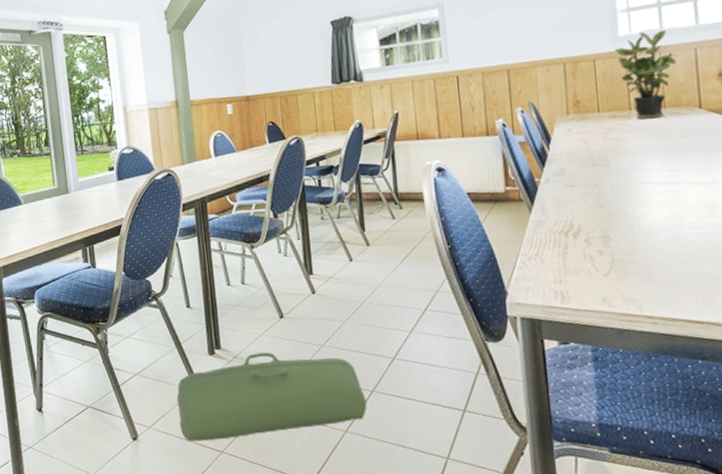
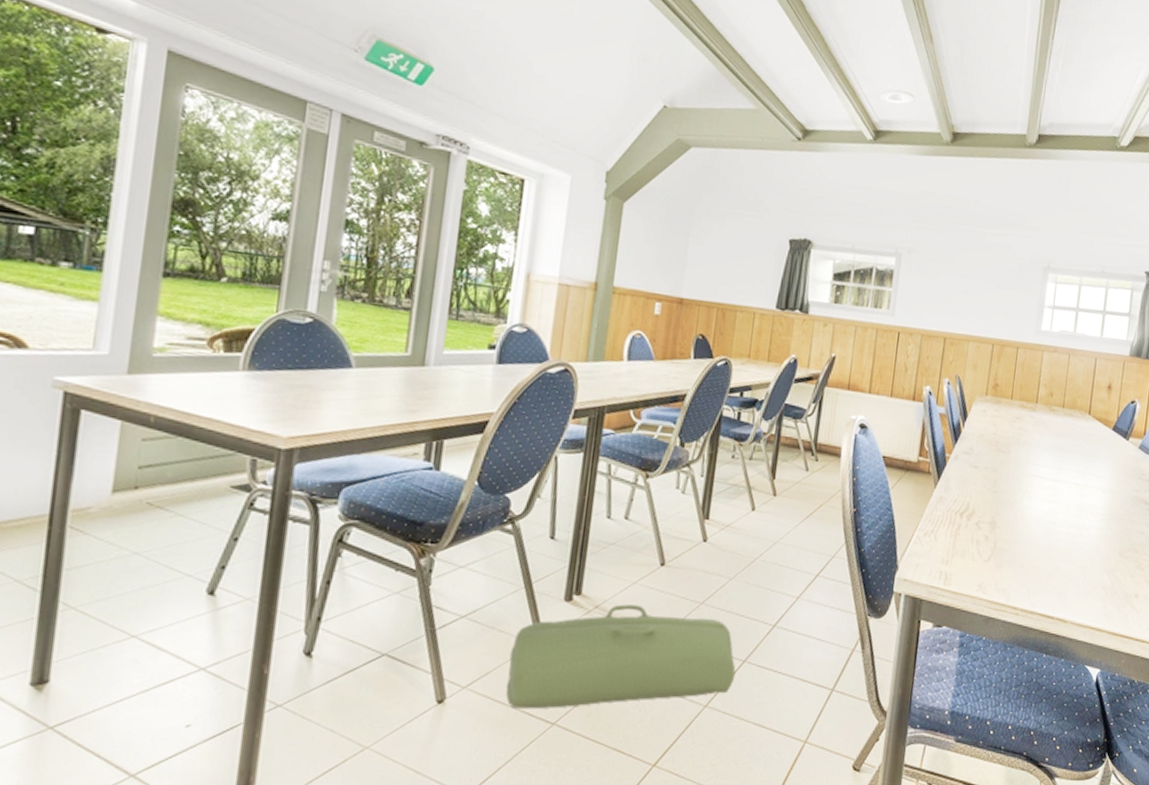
potted plant: present [615,29,677,120] -> none [1035,331,1080,416]

